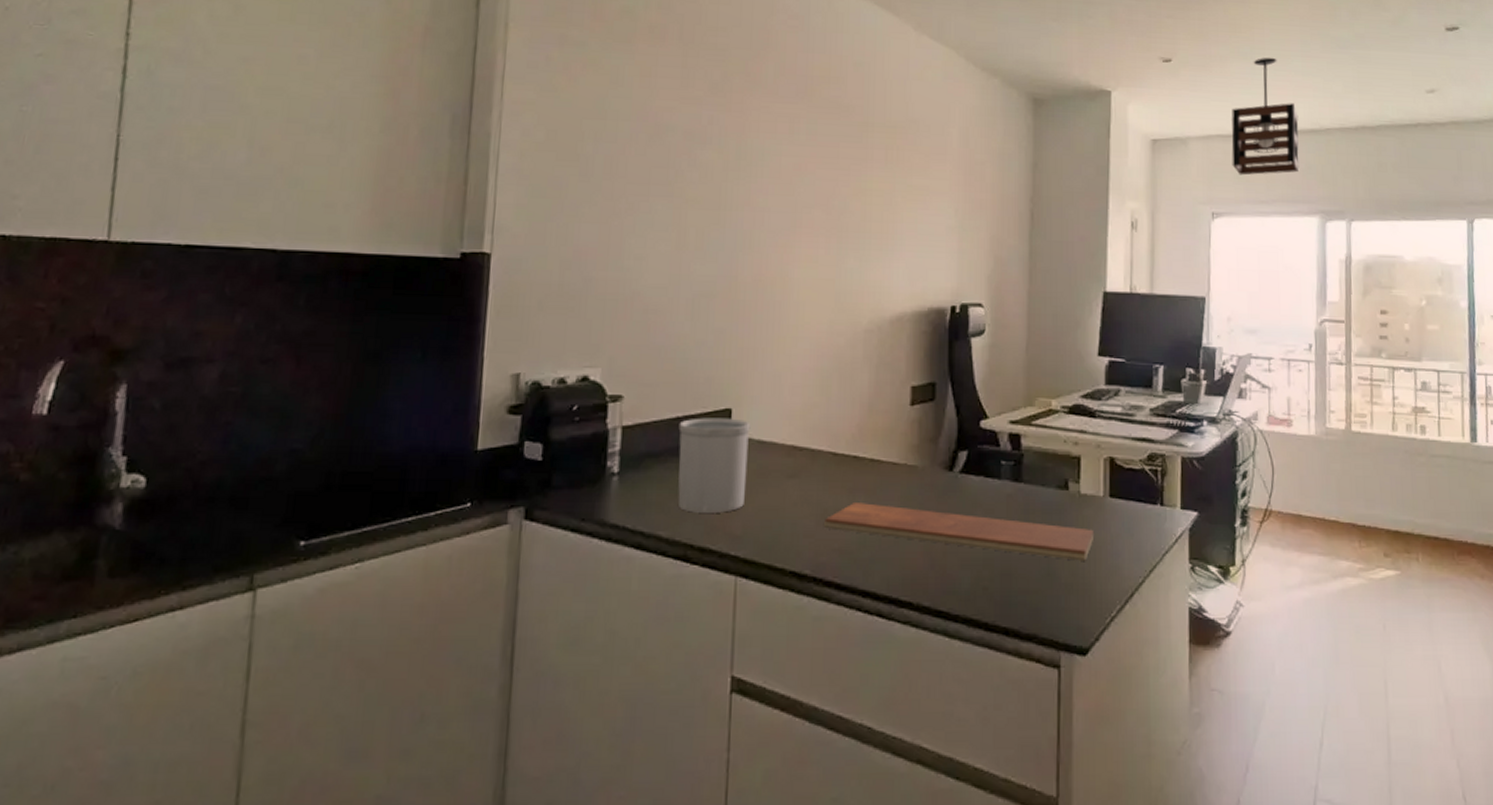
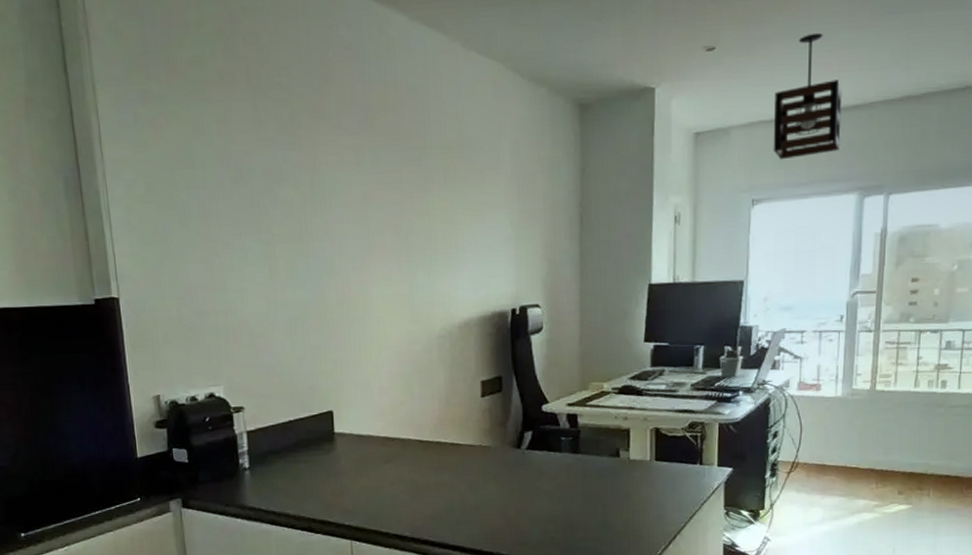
utensil holder: present [678,417,751,513] -> none [291,418,352,495]
chopping board: present [823,503,1095,561] -> none [416,478,643,513]

